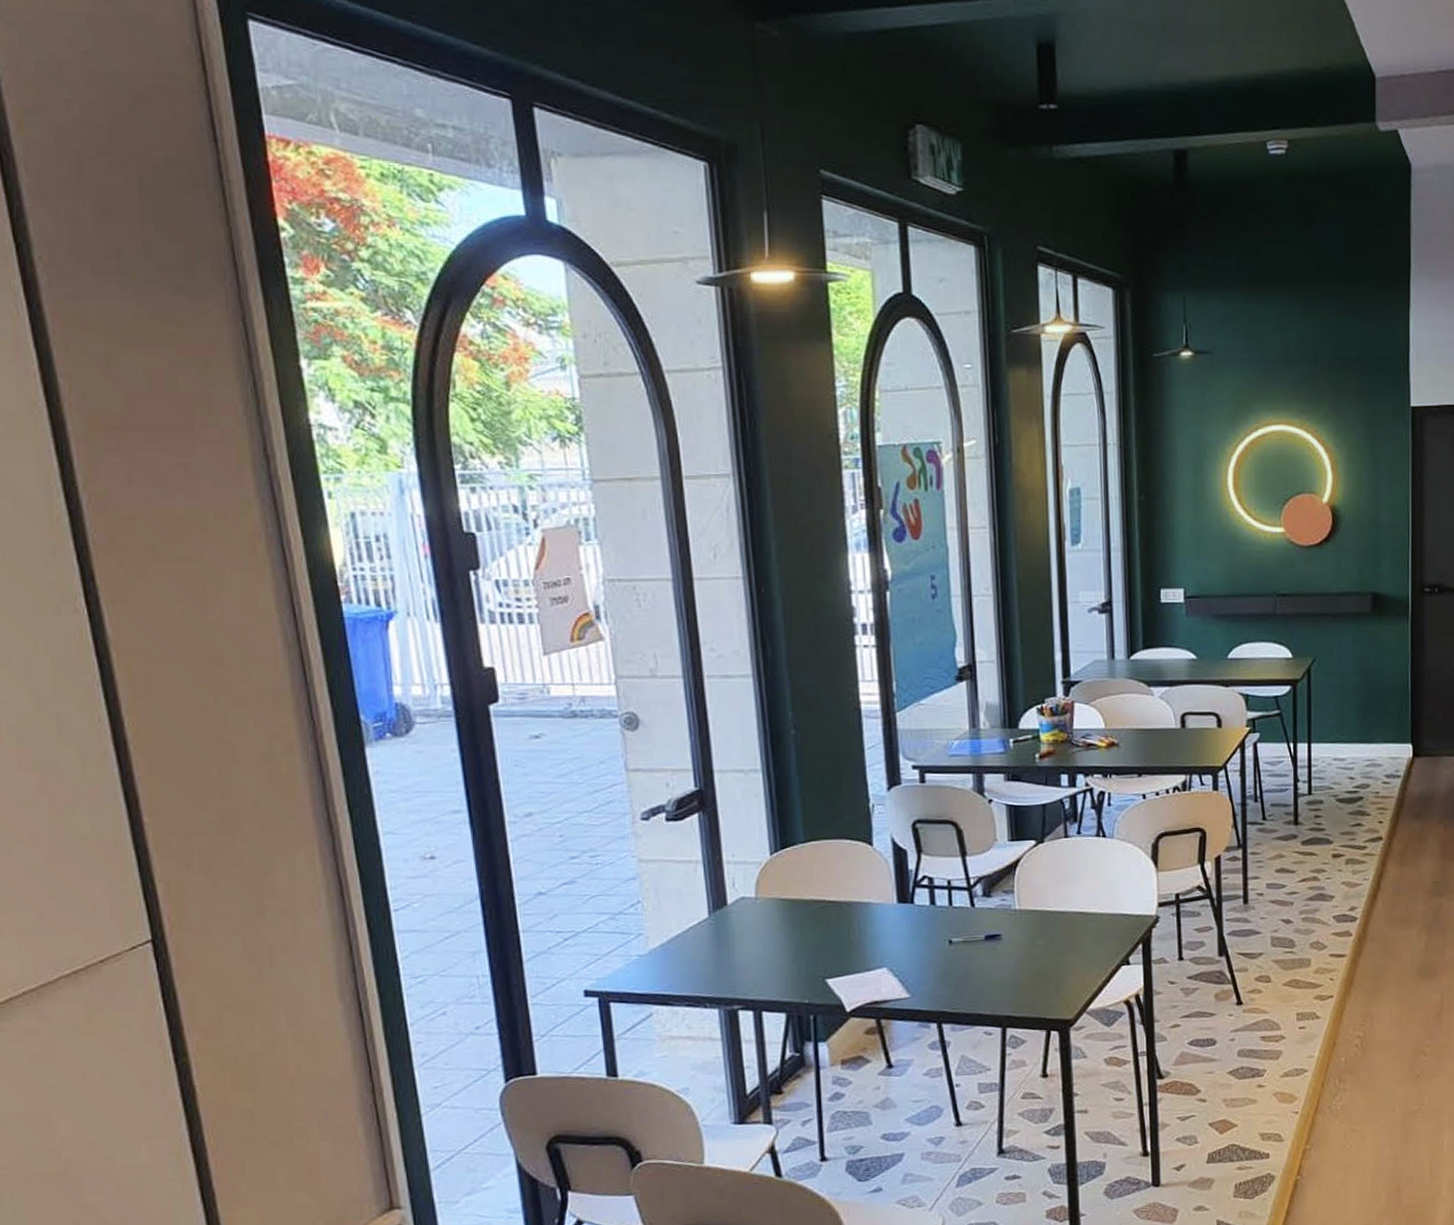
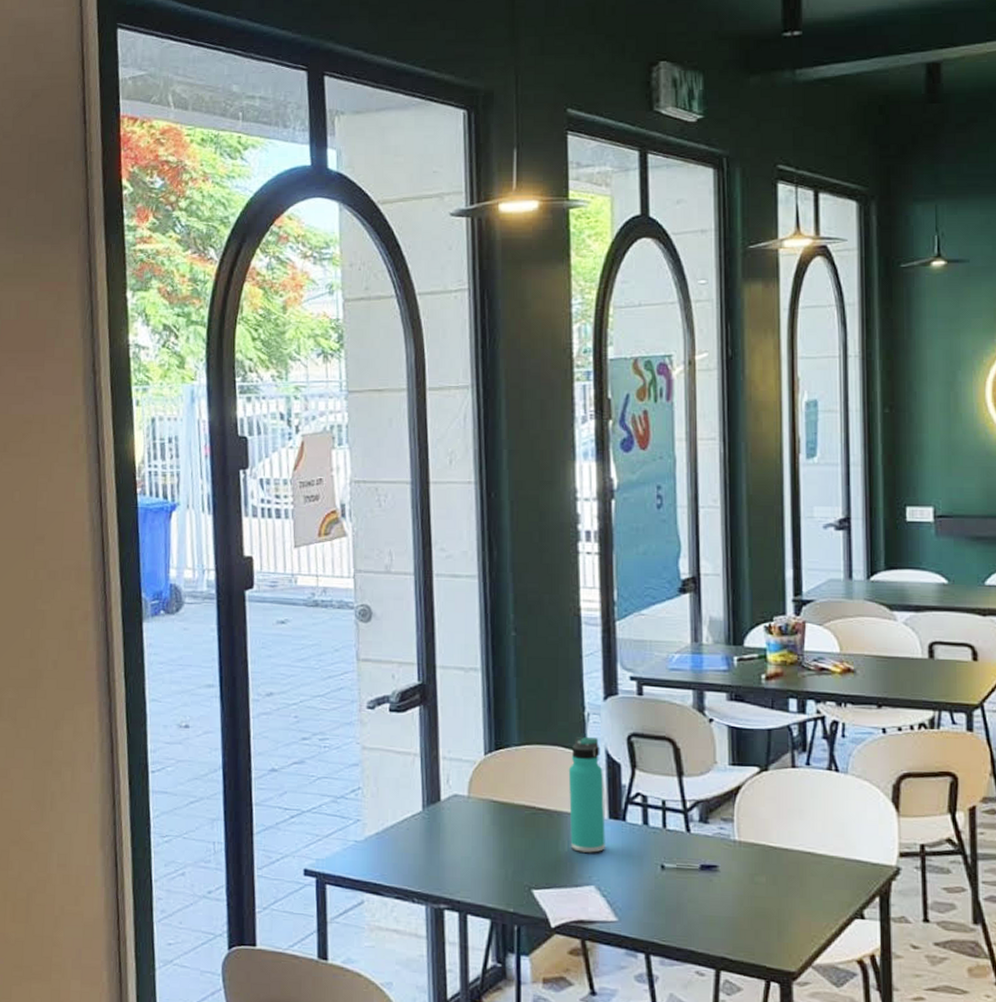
thermos bottle: none [856,827,895,938] -> present [568,736,605,853]

